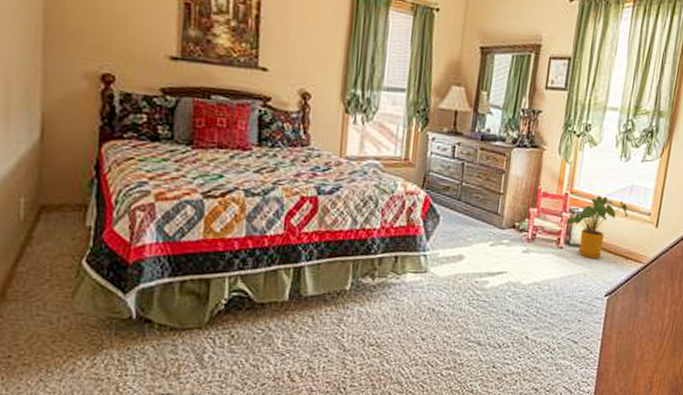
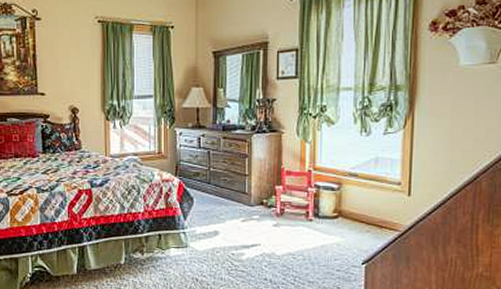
house plant: present [565,196,628,259] -> none [312,170,376,229]

